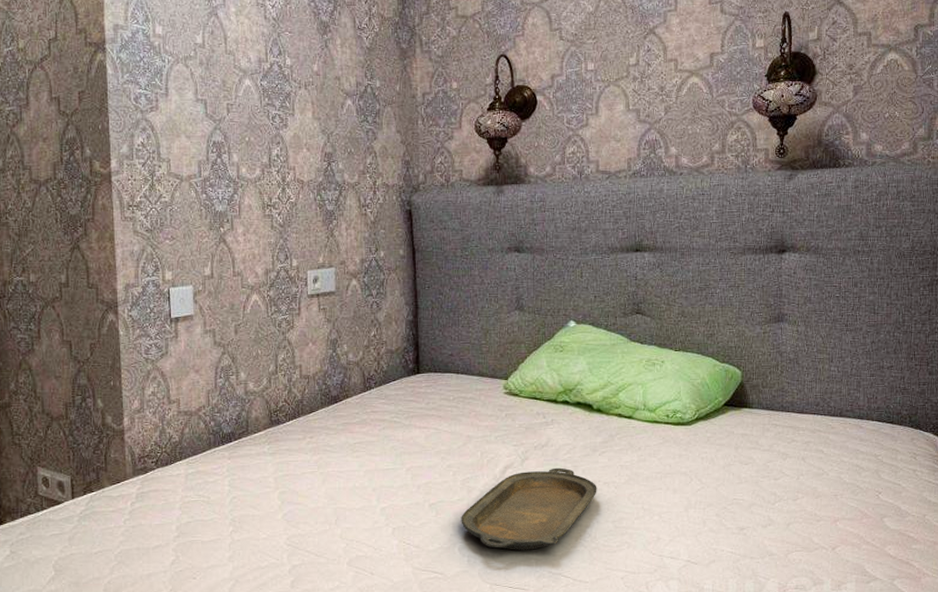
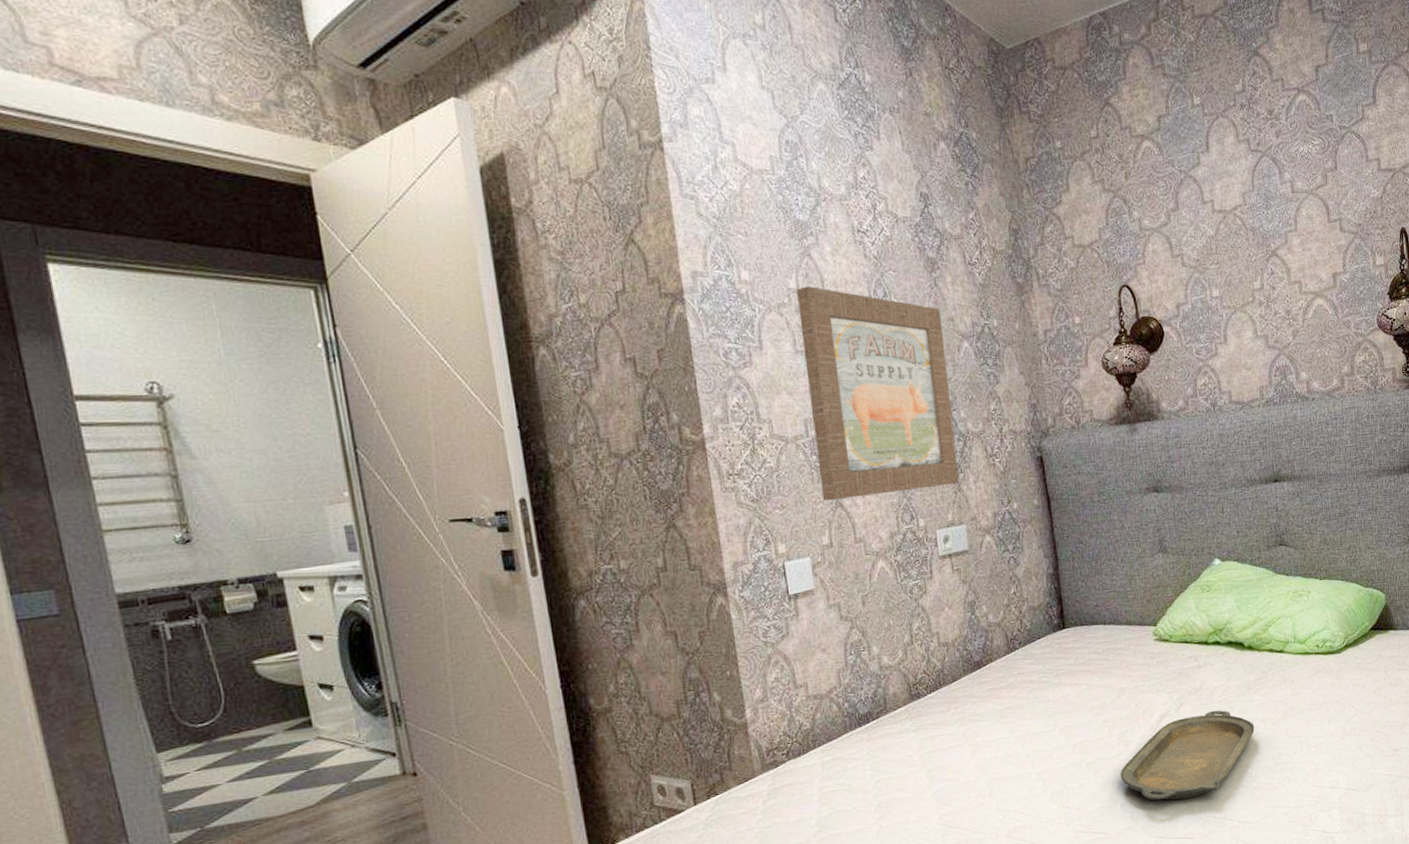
wall art: none [202,42,332,236] -> present [797,286,959,501]

